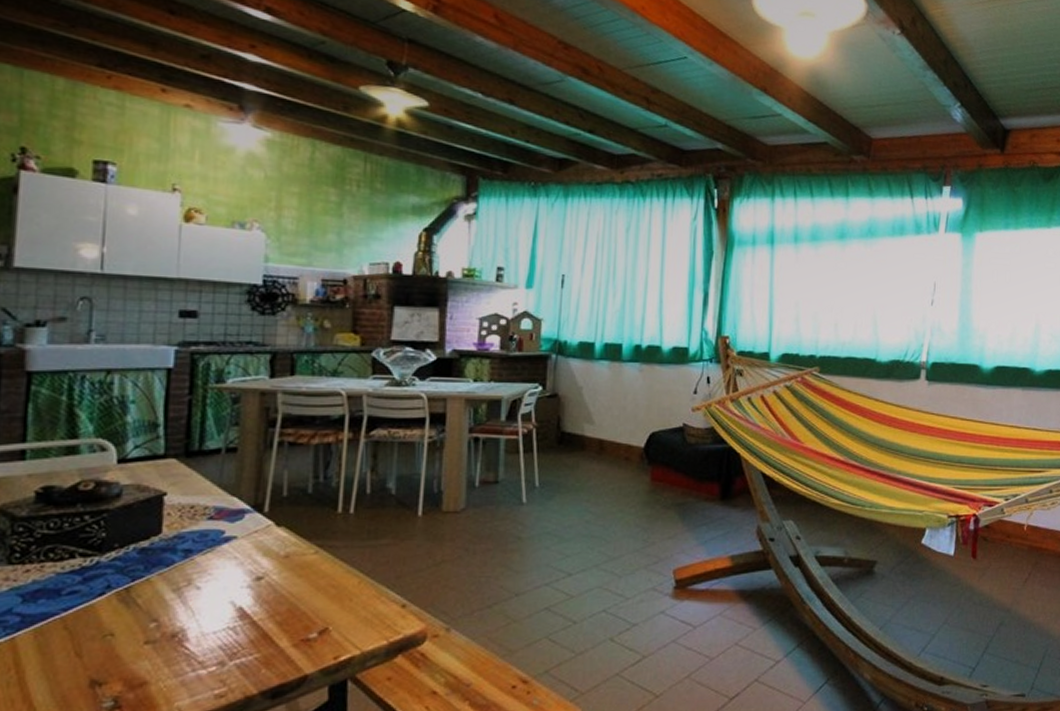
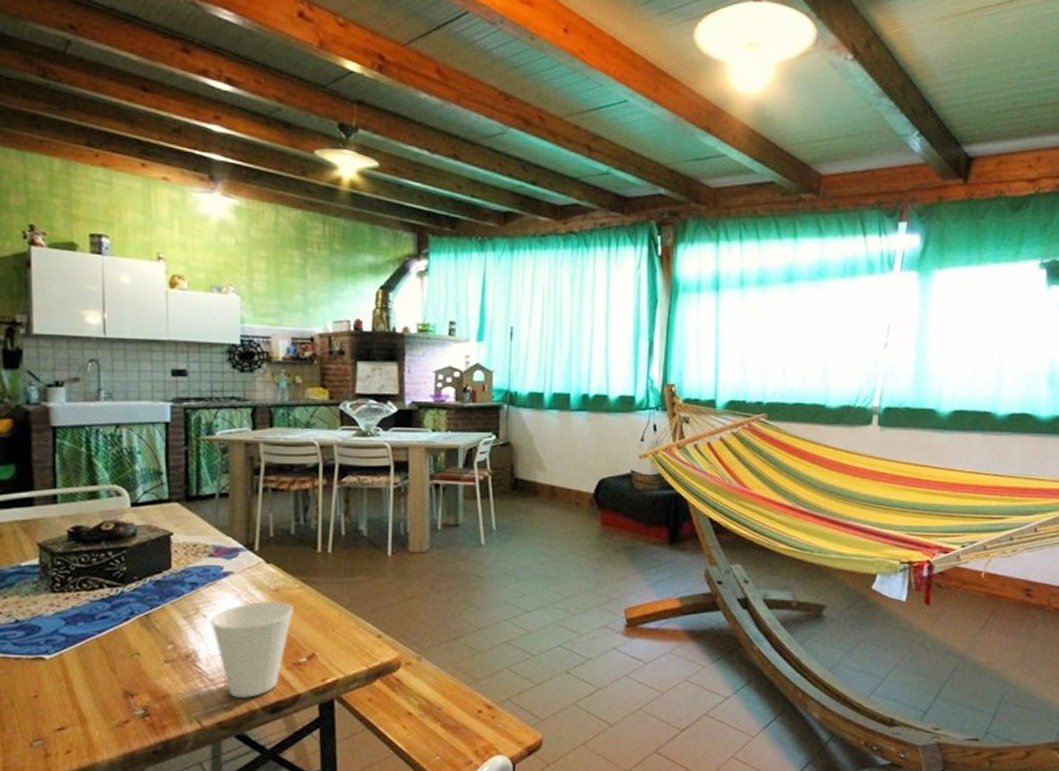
cup: none [203,569,306,682] -> present [209,601,294,698]

